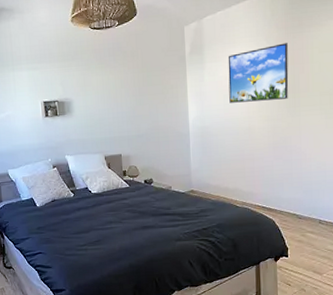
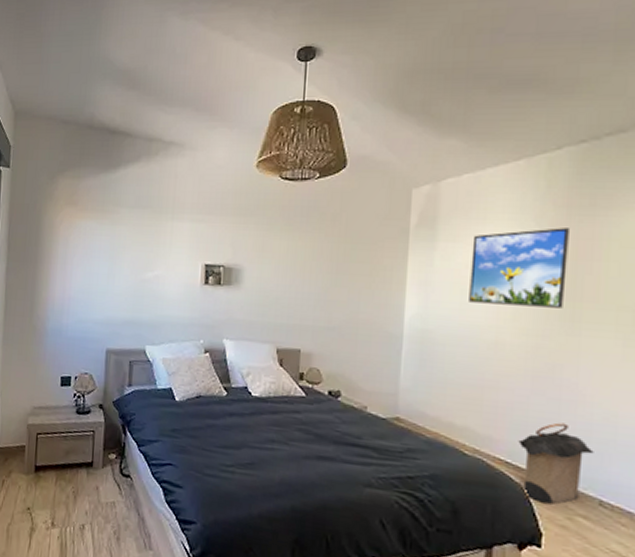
laundry hamper: none [268,175,314,229] -> present [518,422,594,504]

